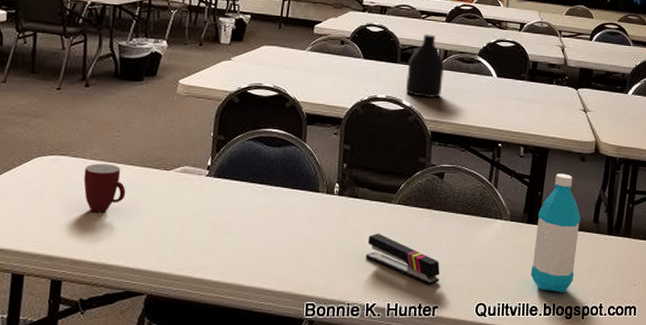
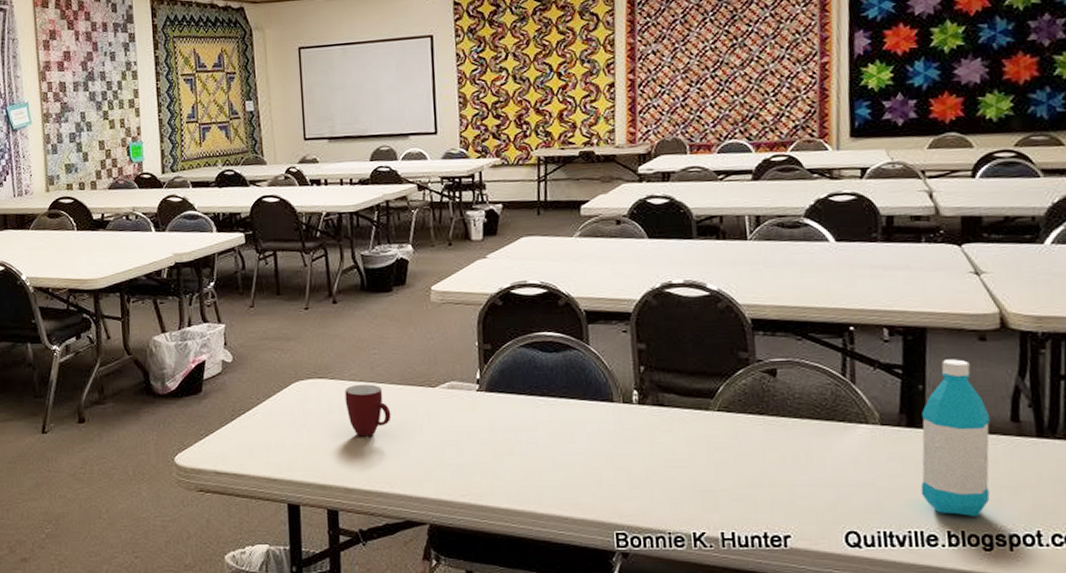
stapler: present [365,233,440,285] -> none [683,447,788,509]
bottle: present [406,34,445,99] -> none [708,198,759,278]

